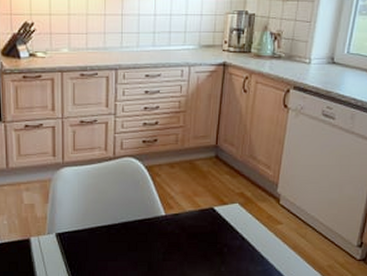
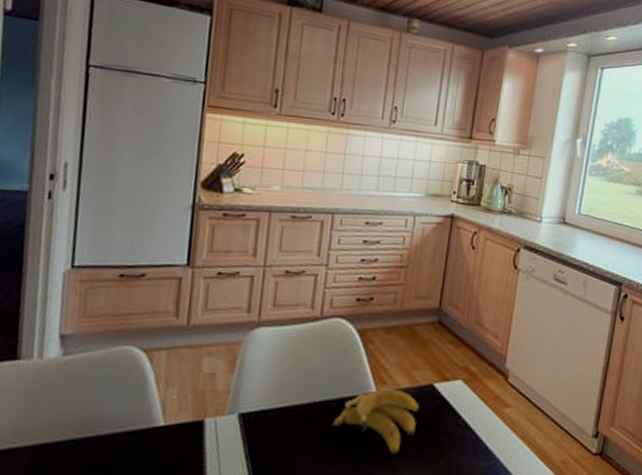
banana: none [132,212,203,263] -> present [333,389,420,455]

